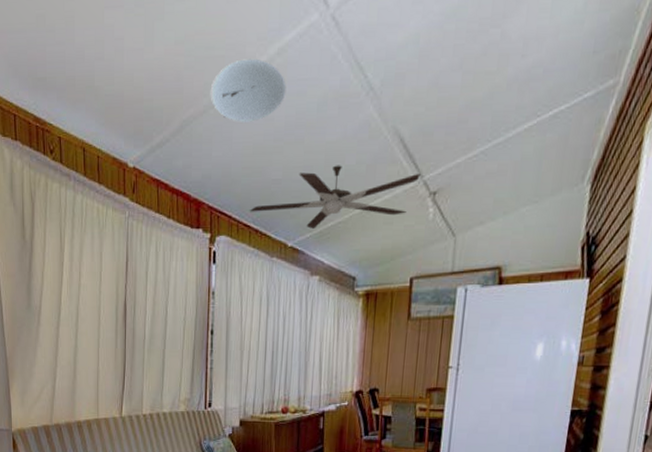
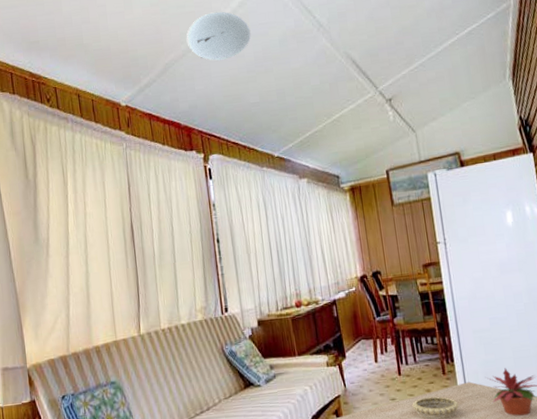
ceiling fan: present [249,165,420,229] -> none [235,86,376,140]

